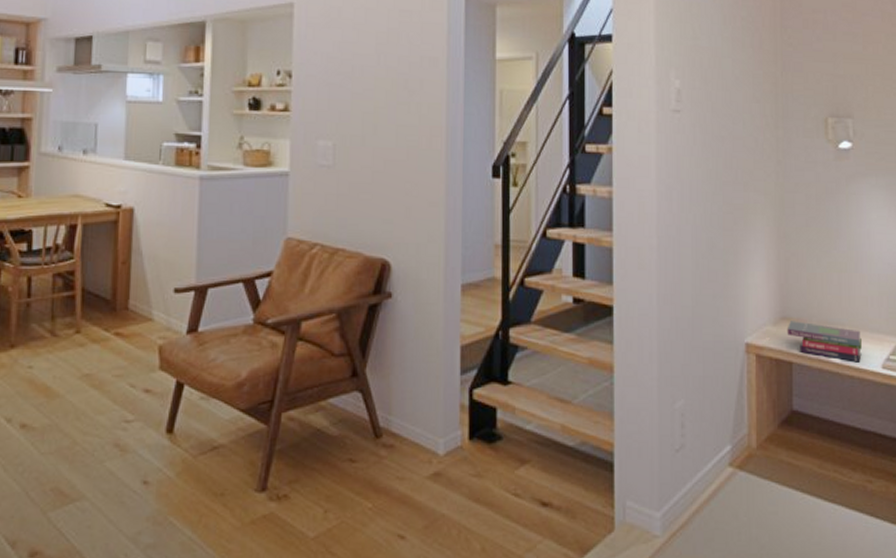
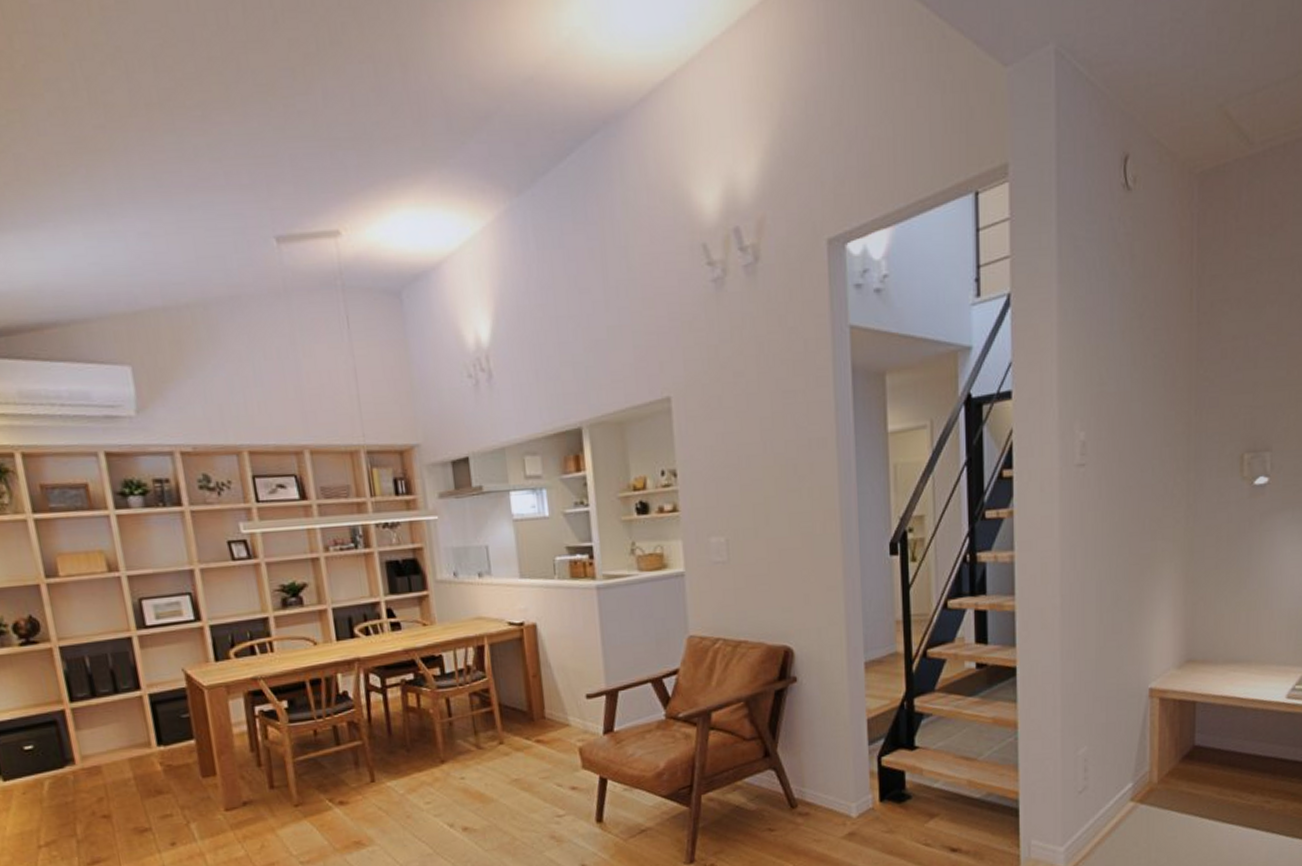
books: present [787,321,862,363] -> none [1191,662,1268,696]

